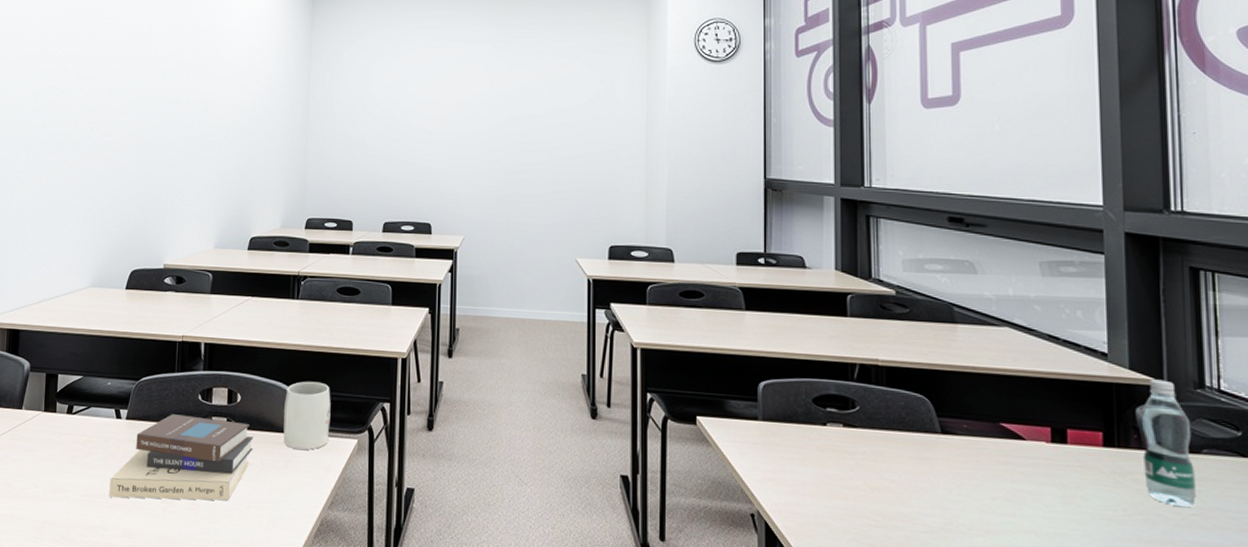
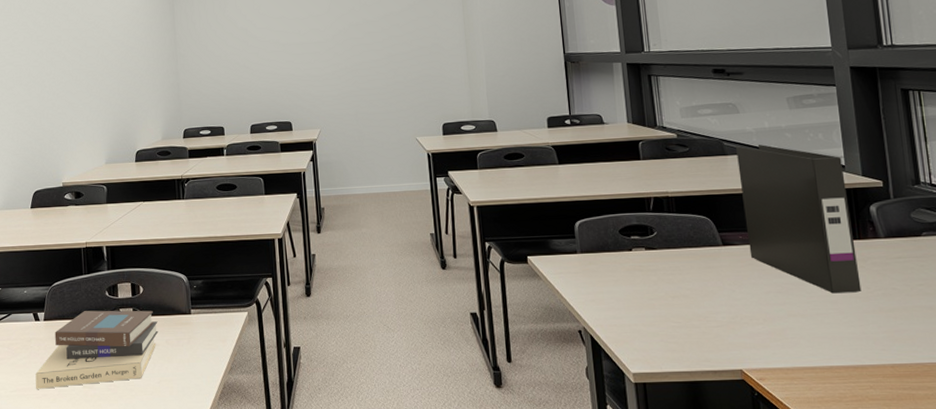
mug: present [283,381,331,451] -> none [181,267,223,328]
binder: none [969,314,1116,514] -> present [736,144,862,294]
bottle: present [1140,379,1196,508] -> none [873,181,921,280]

